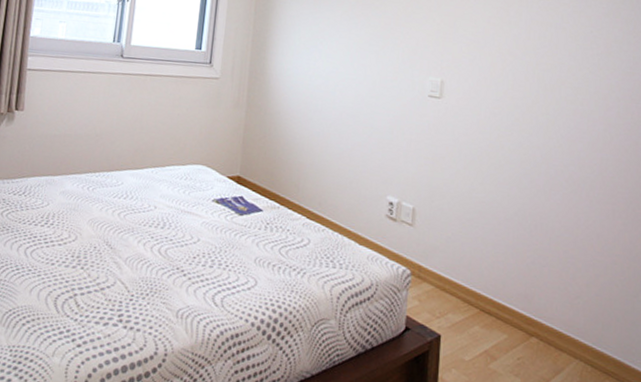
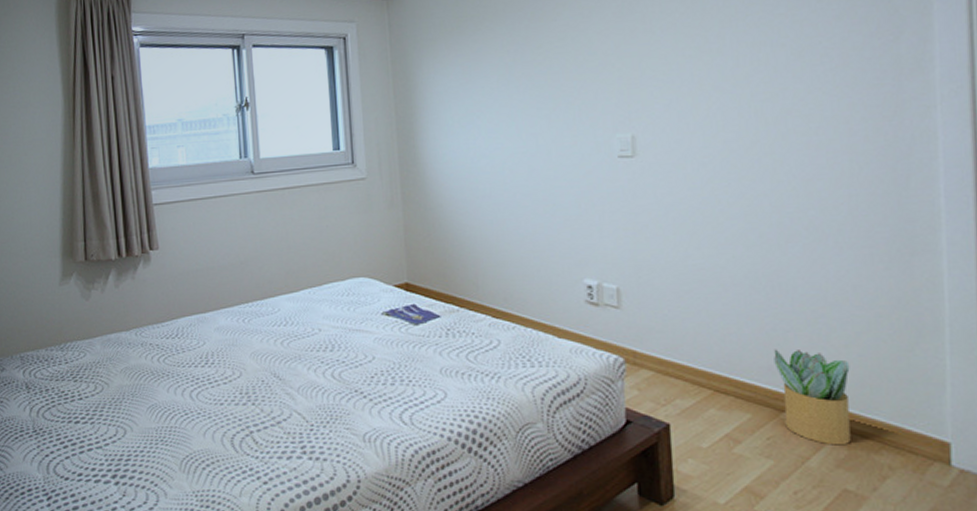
potted plant: none [530,280,589,373] -> present [773,349,851,446]

